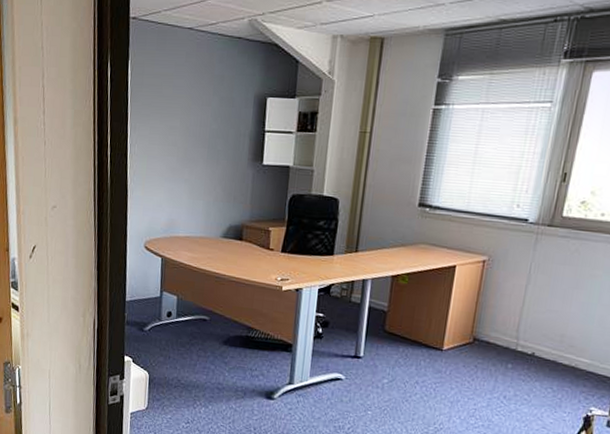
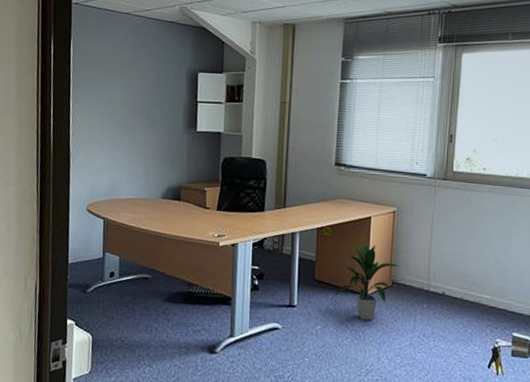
indoor plant: none [404,295,485,378] -> present [333,244,400,321]

